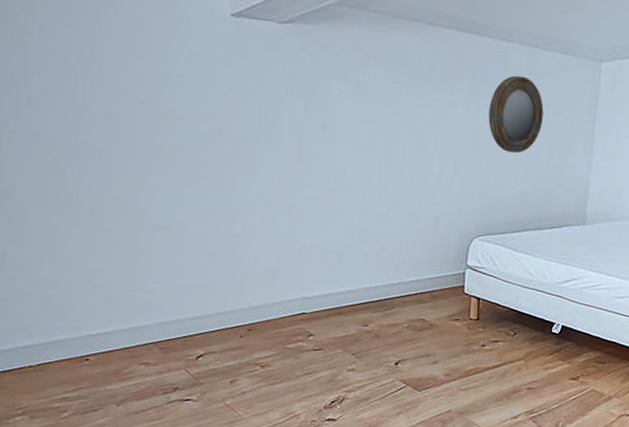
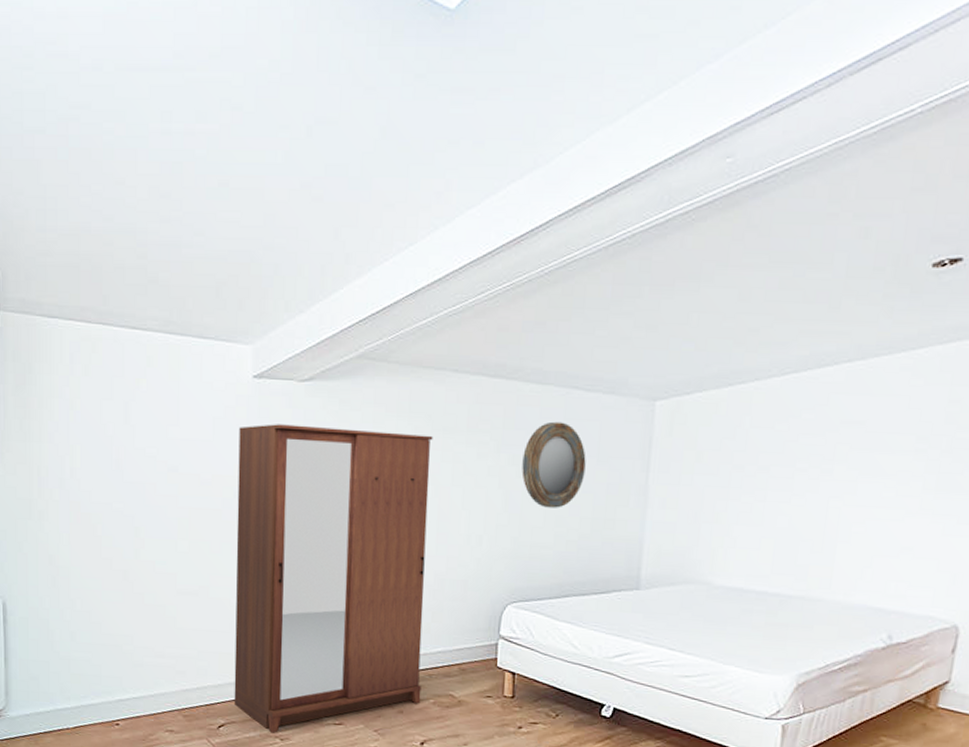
wardrobe: none [213,63,409,361] -> present [234,424,433,733]

